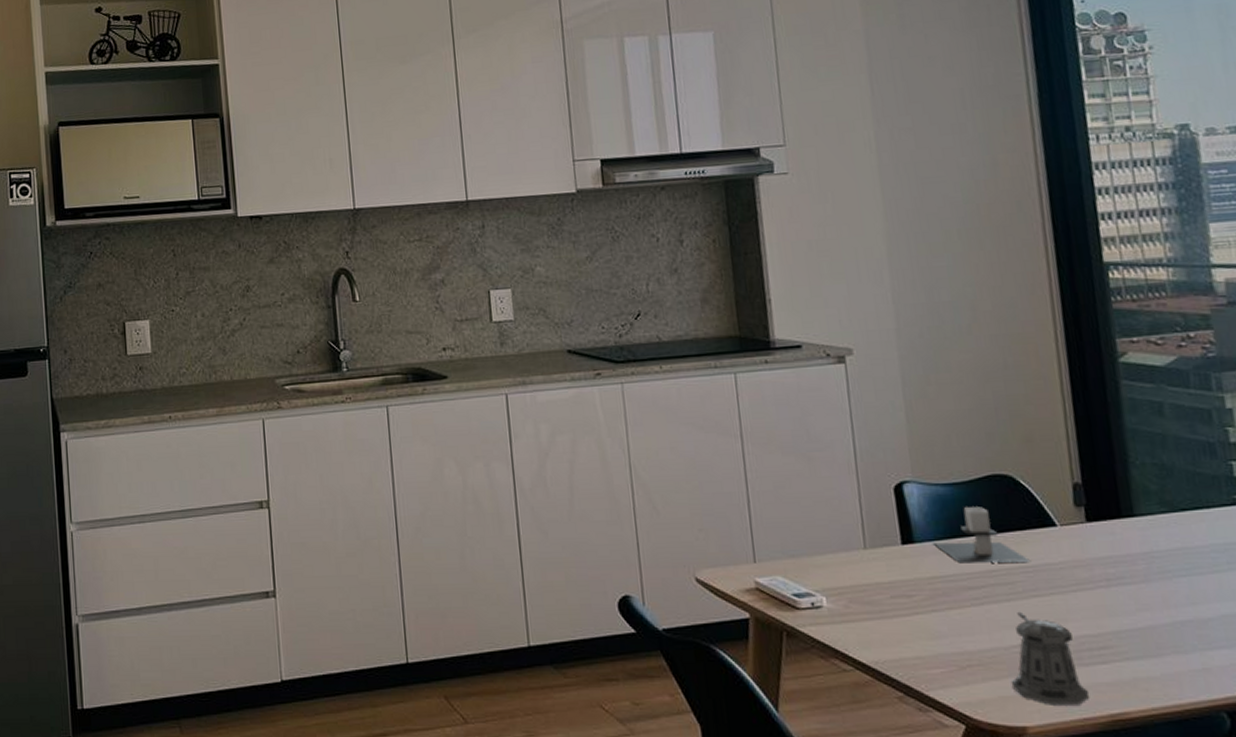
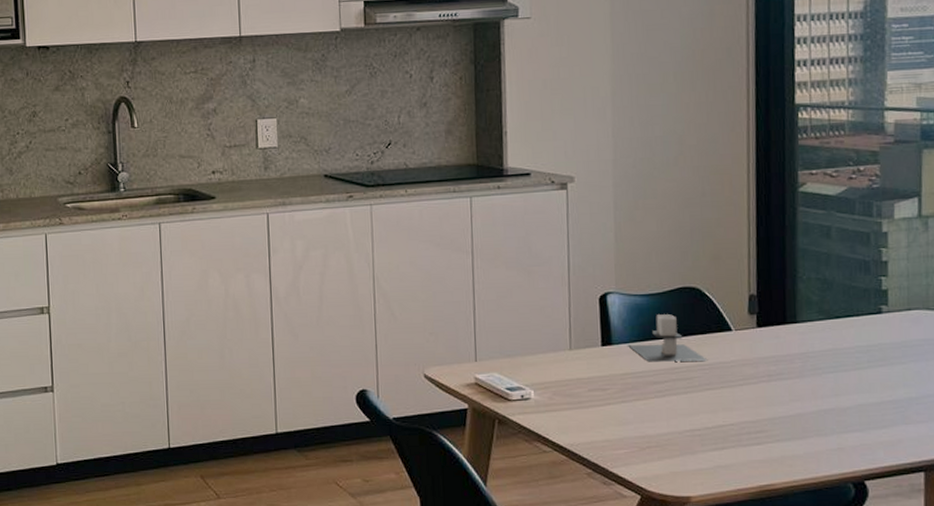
pepper shaker: present [1011,611,1090,705] -> none [681,402,745,479]

